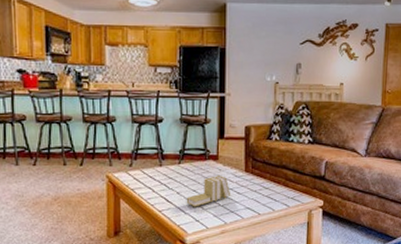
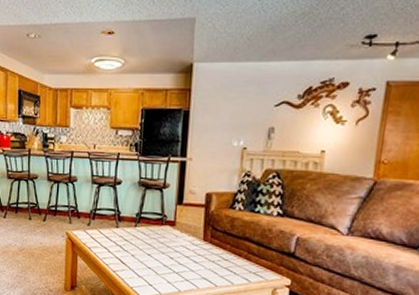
books: present [186,176,231,207] -> none [140,242,187,272]

